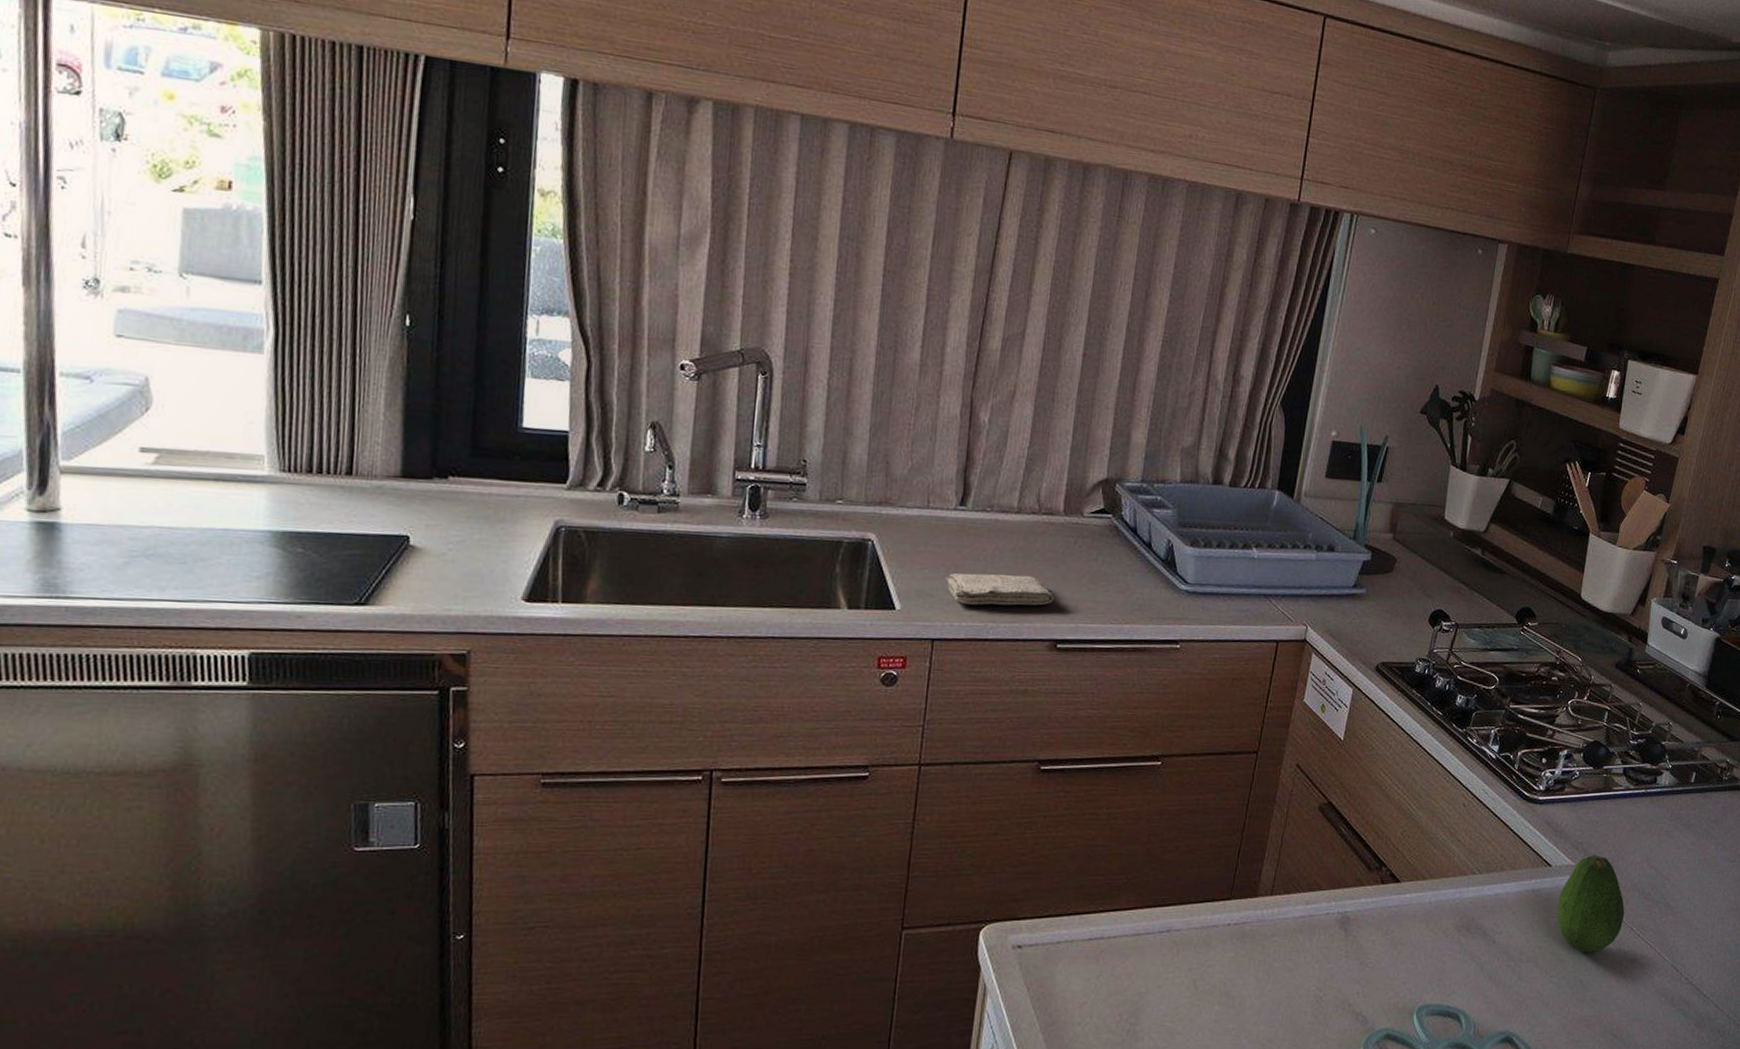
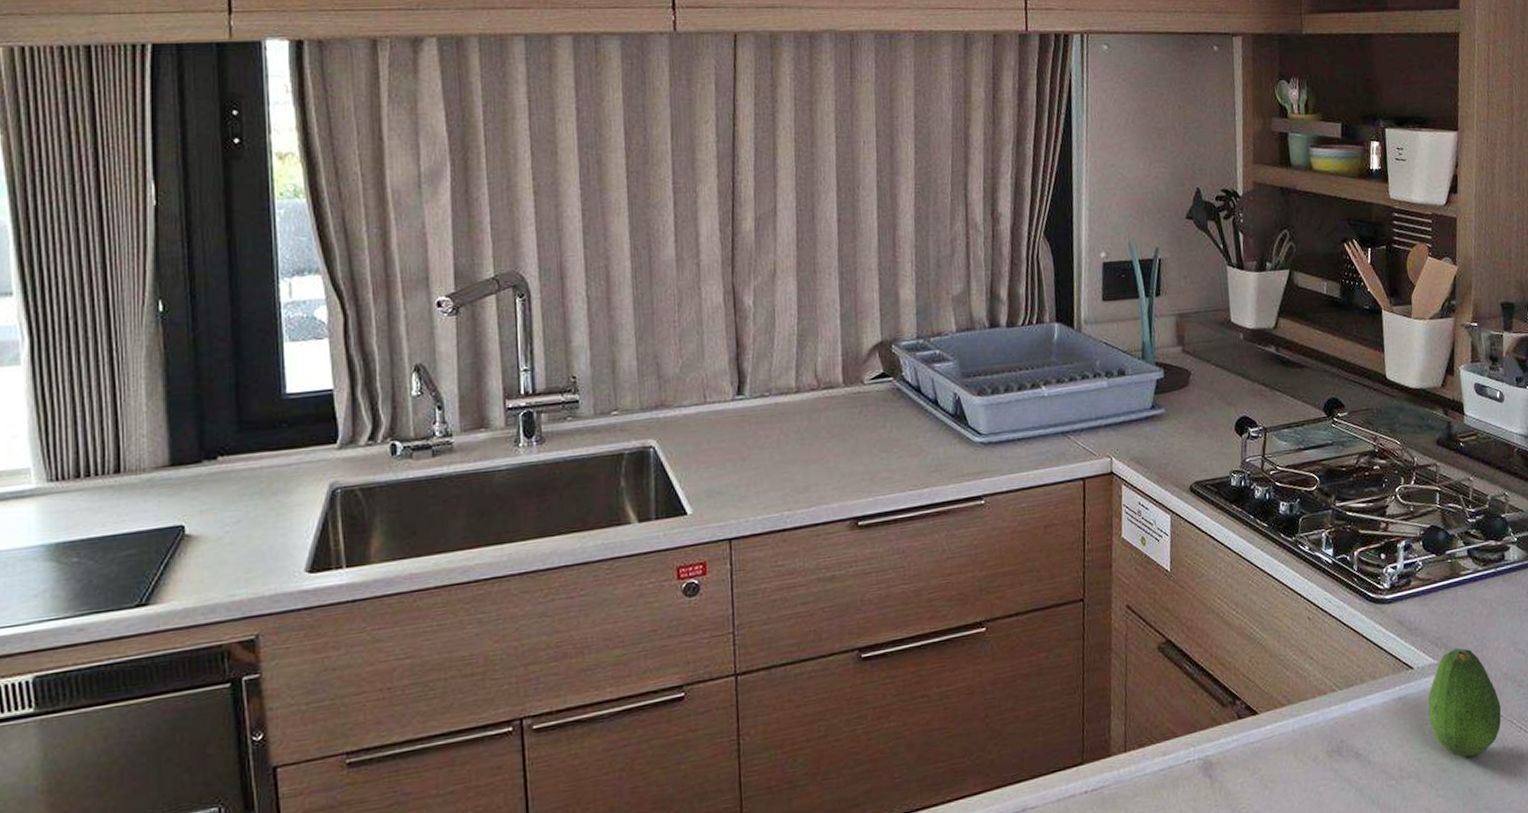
washcloth: present [945,573,1054,606] -> none [733,454,848,497]

